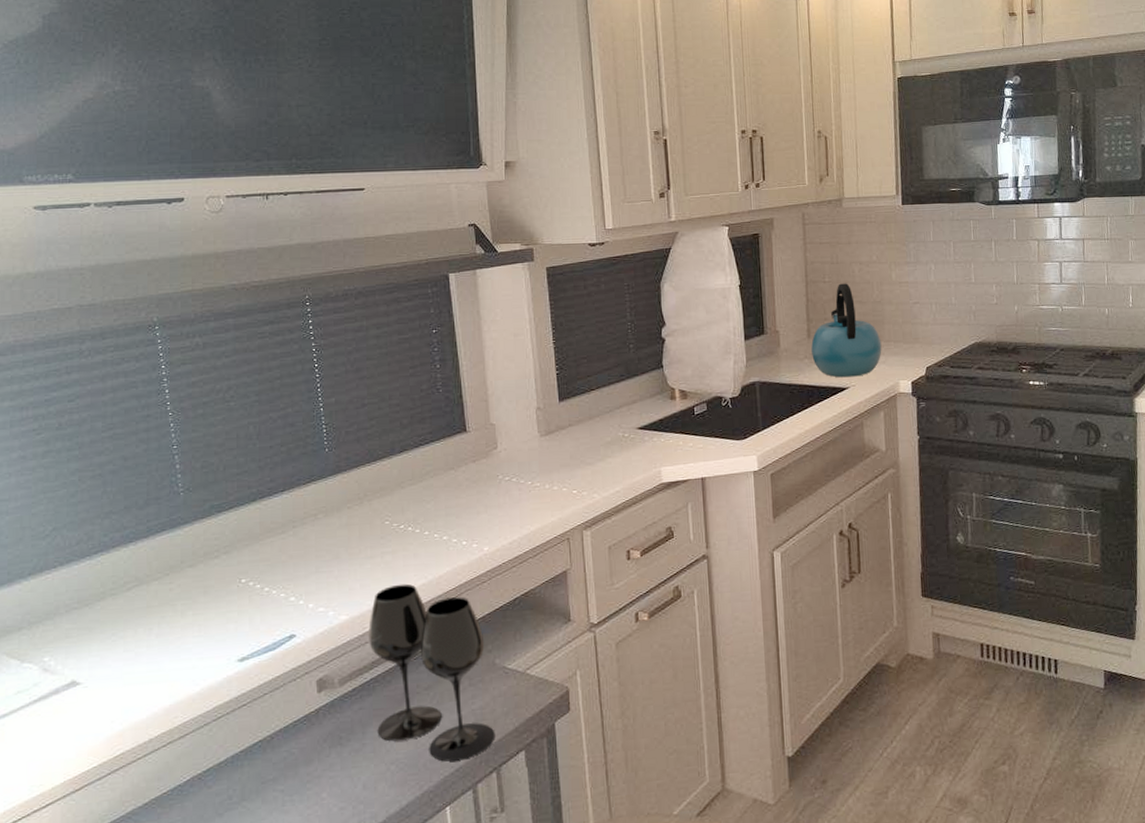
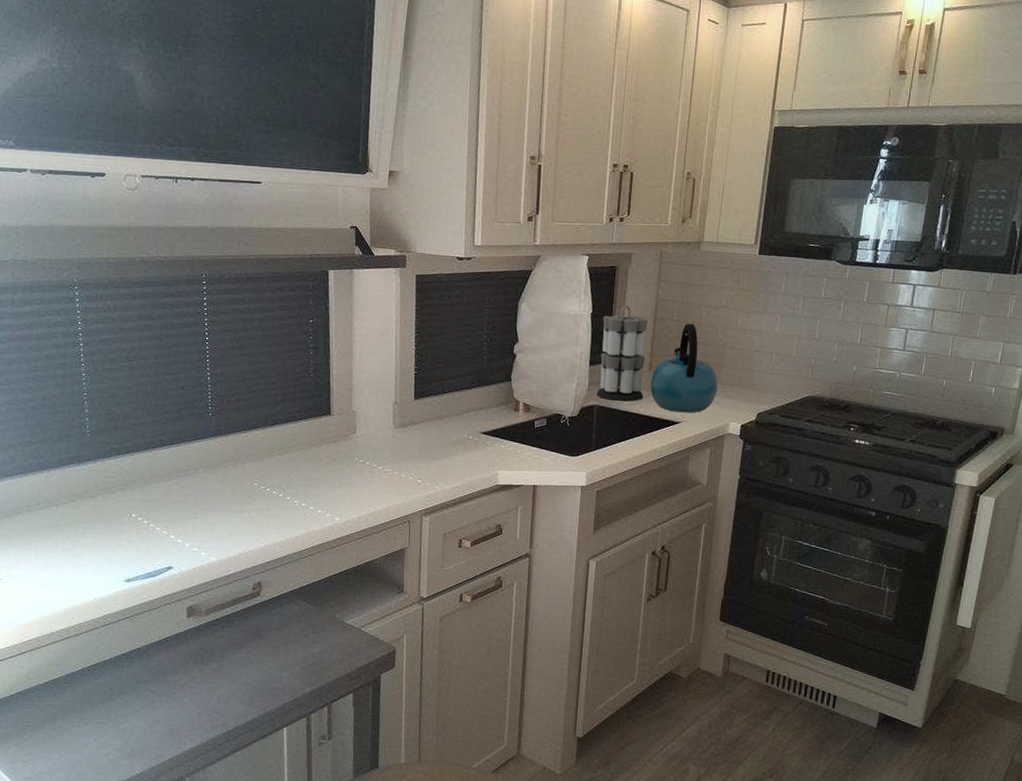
wine glass: present [368,583,495,762] -> none [232,538,330,692]
spice rack: none [751,272,806,374] -> present [596,304,648,402]

